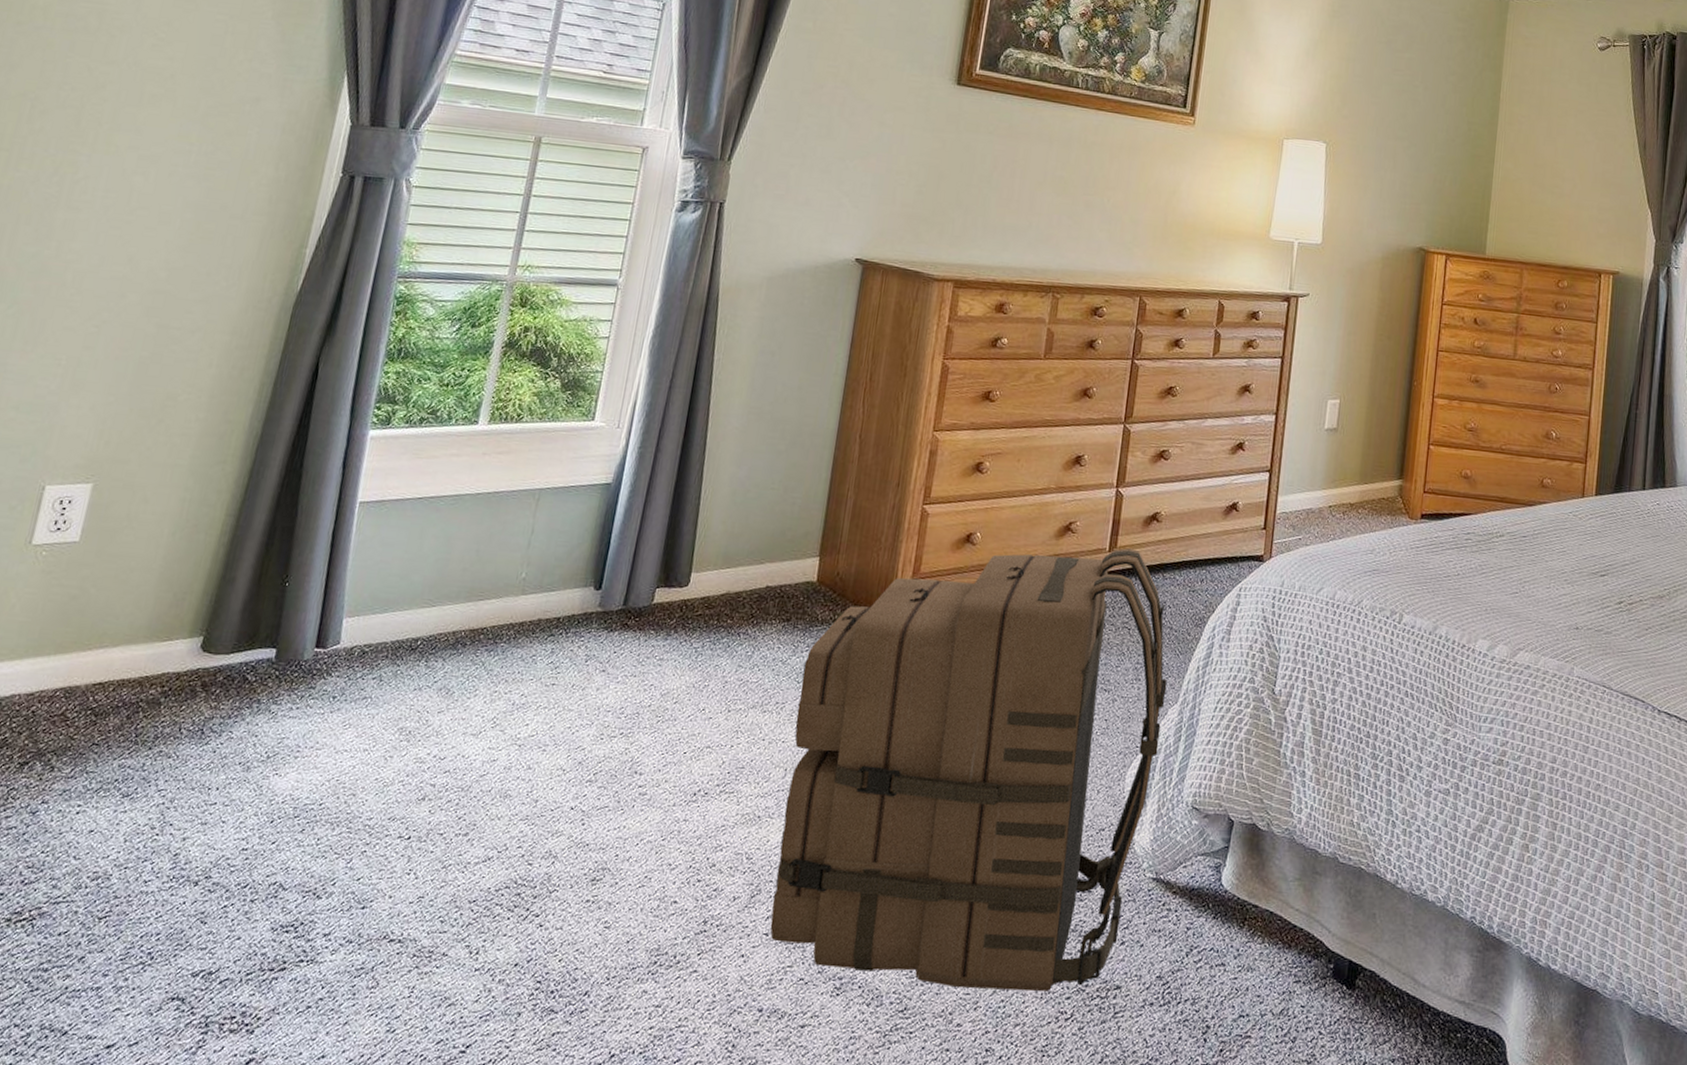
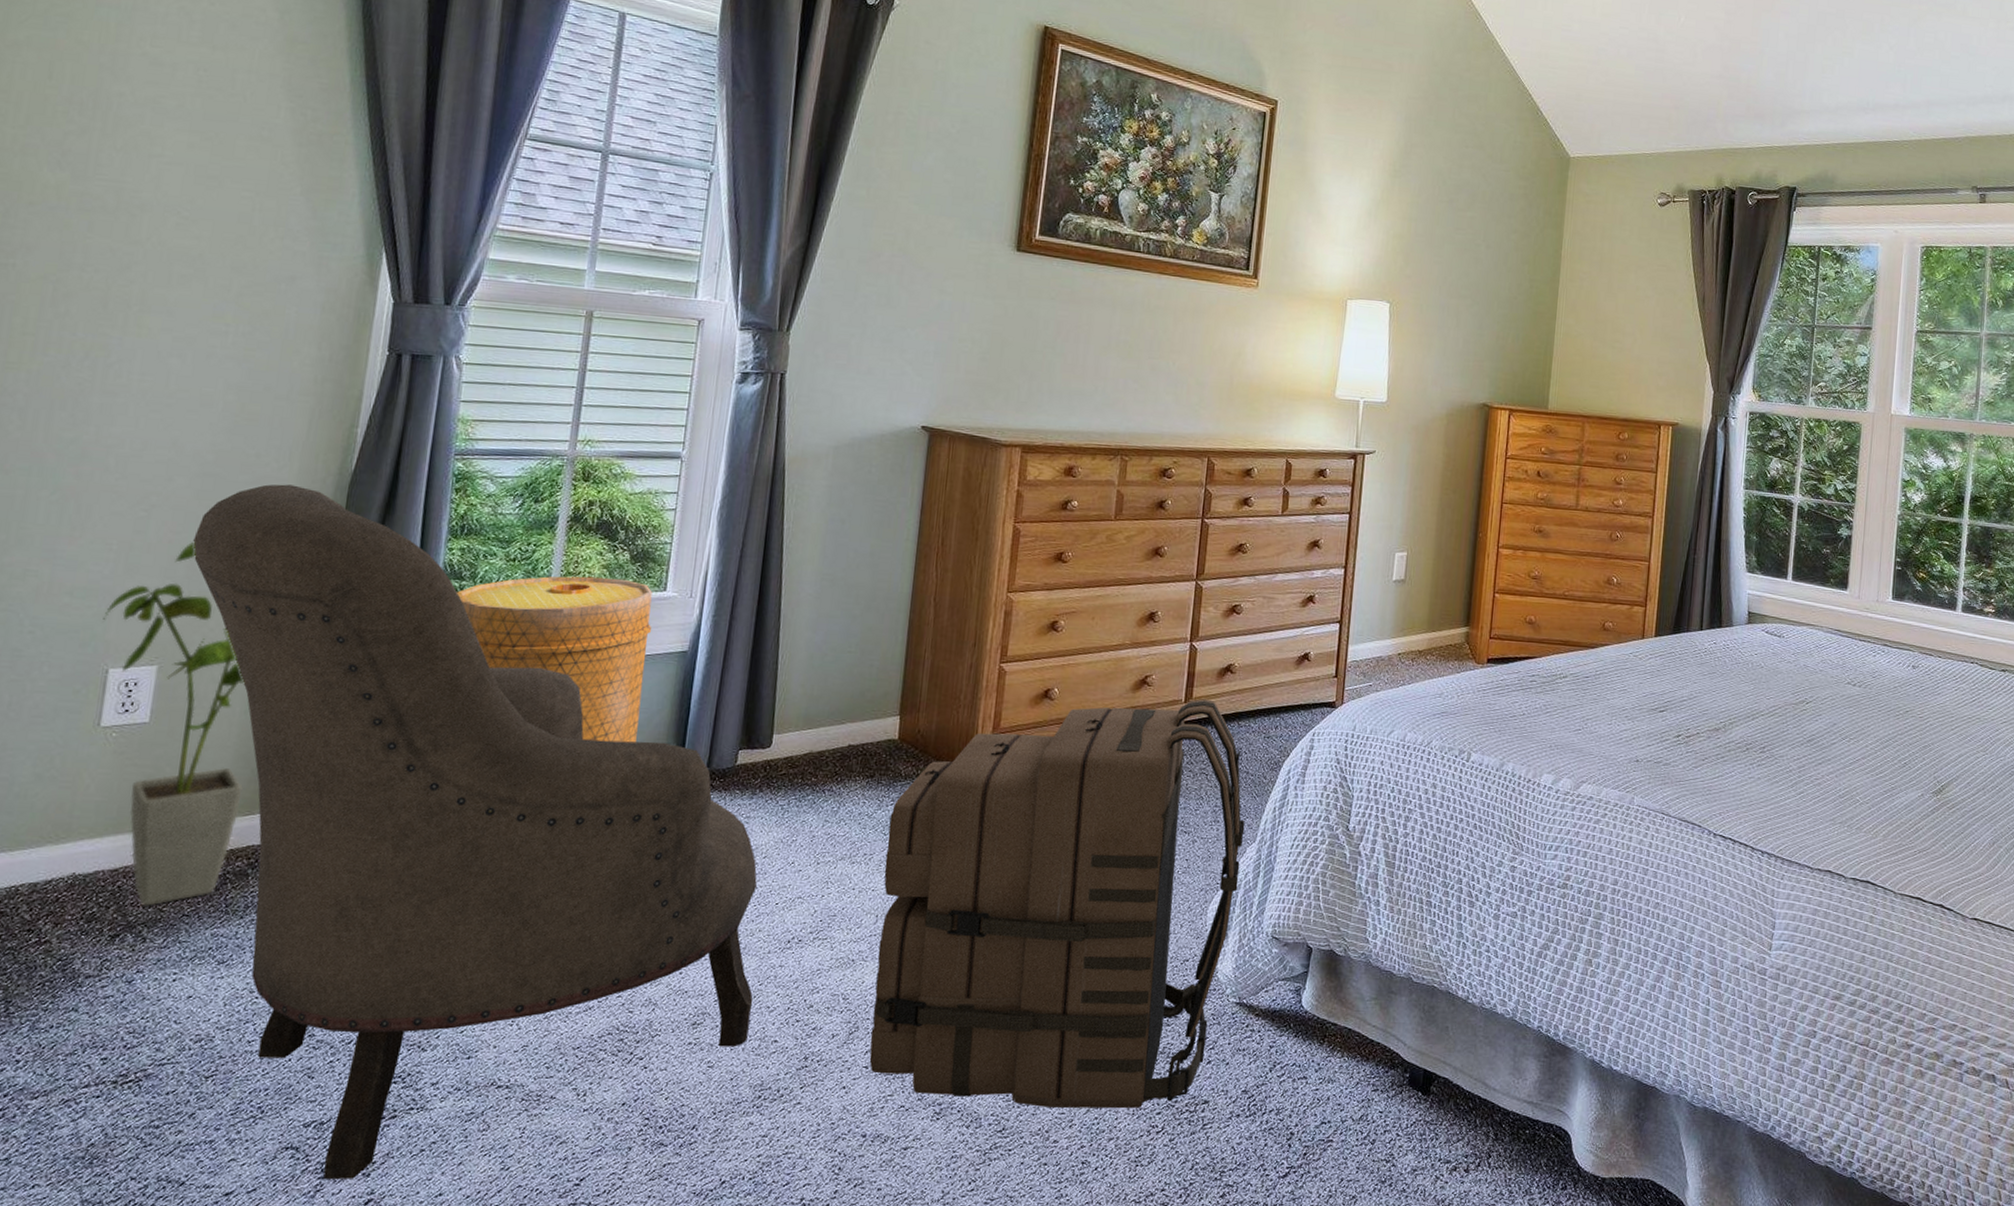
house plant: none [45,359,176,733] -> present [103,542,245,906]
armchair: none [138,303,667,1036] -> present [193,484,758,1180]
basket: none [389,402,581,578] -> present [457,576,652,743]

